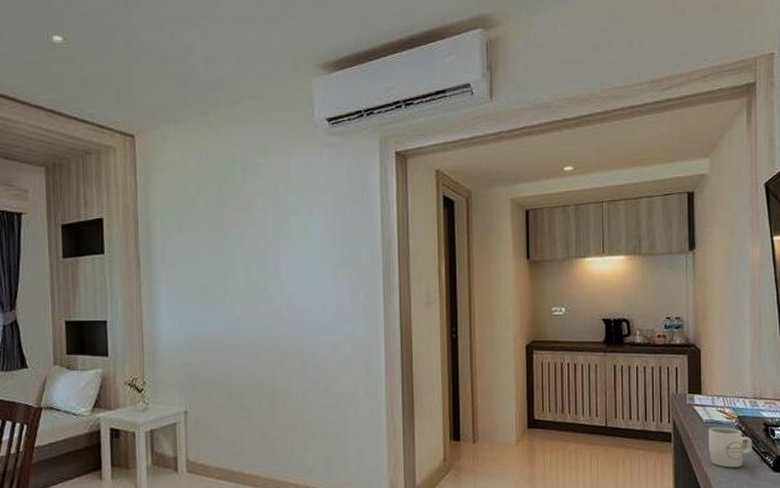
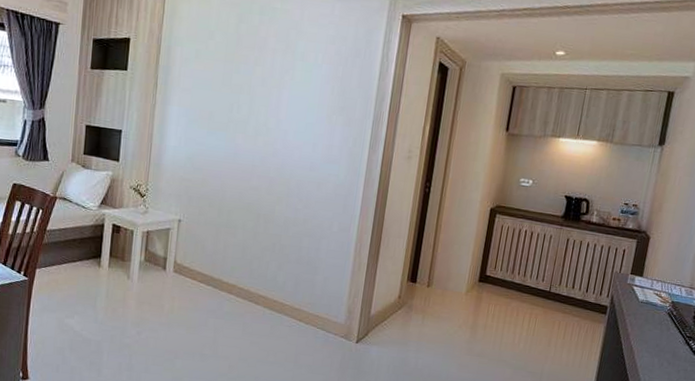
mug: present [708,426,753,468] -> none [638,307,681,346]

